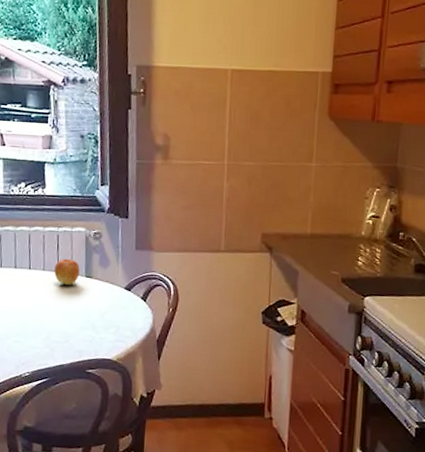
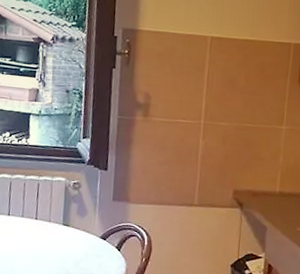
apple: present [54,258,80,285] -> none [32,206,58,232]

